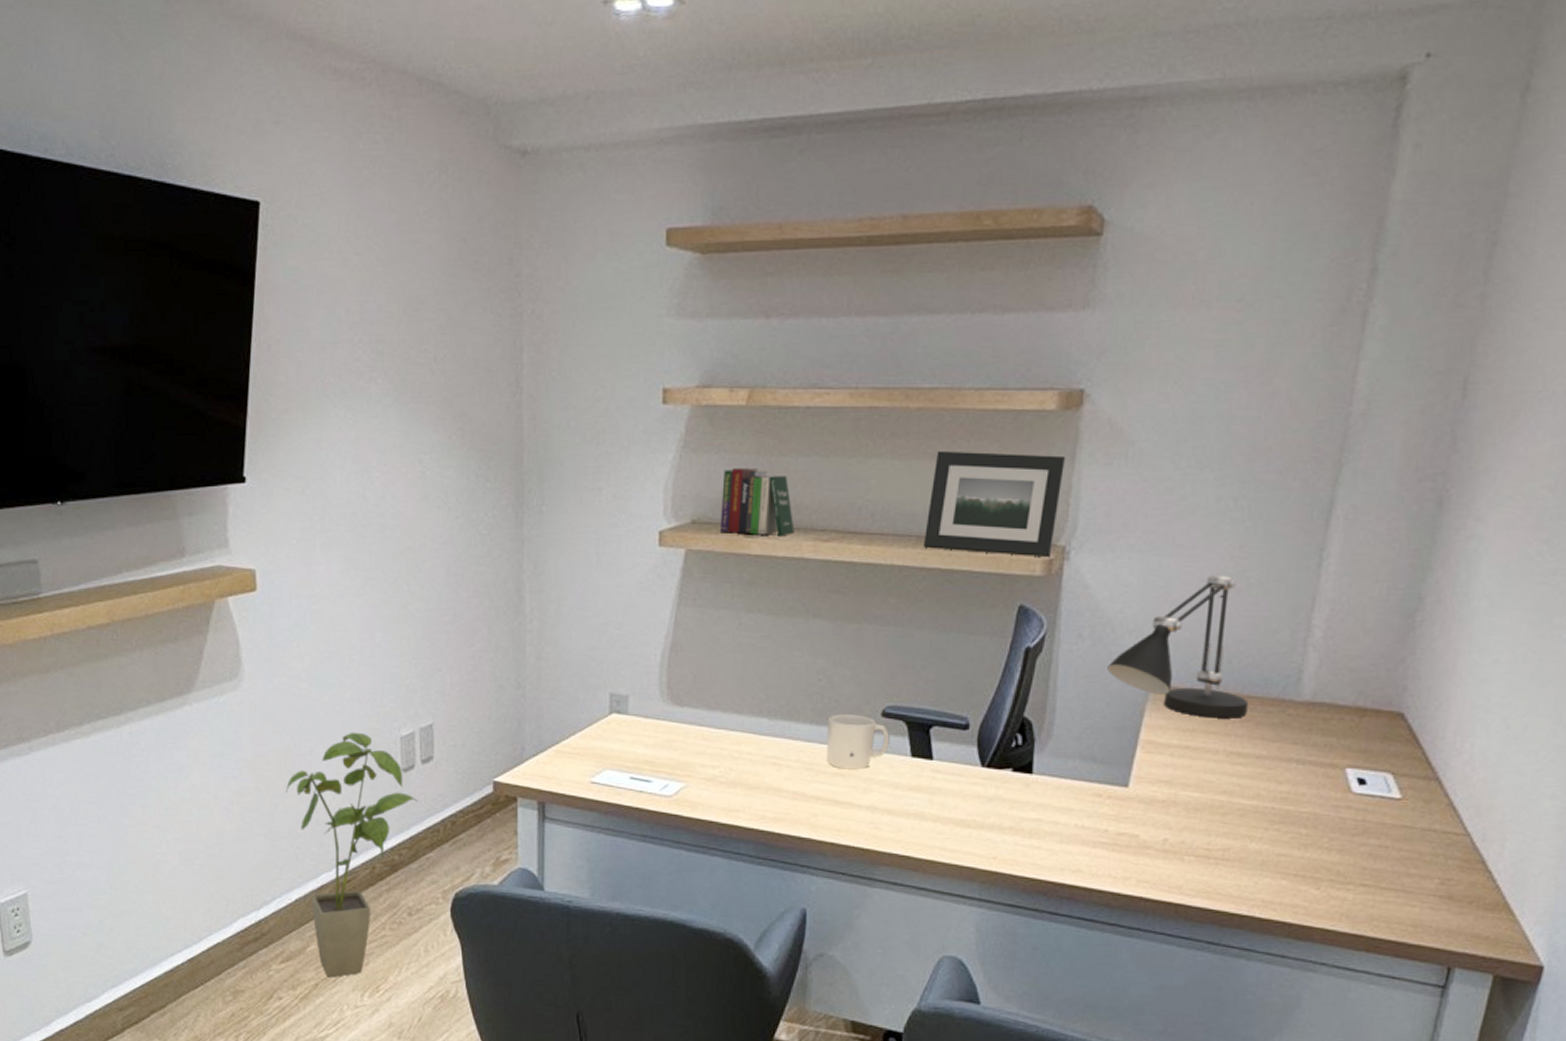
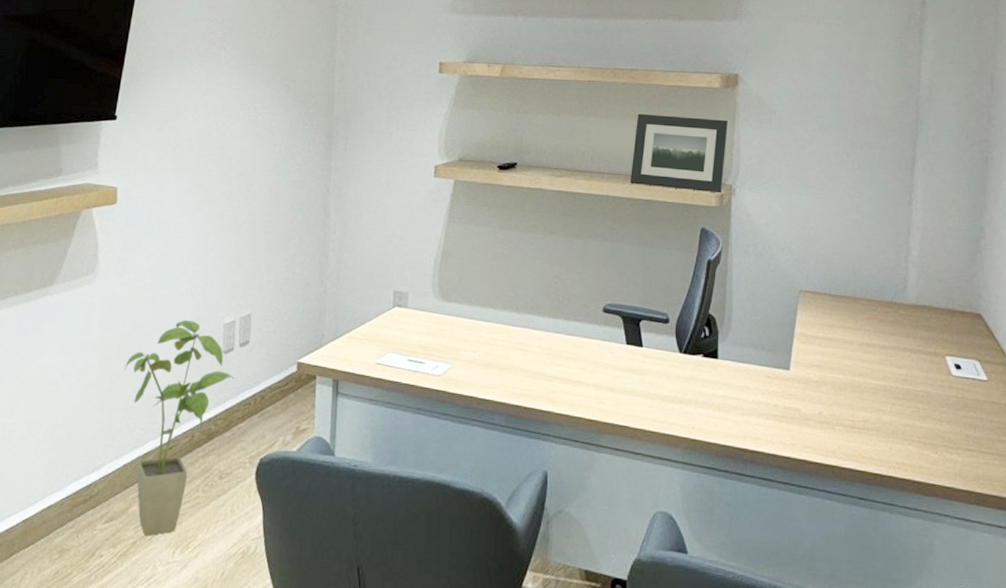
books: present [719,468,795,537] -> none [480,121,536,173]
mug: present [826,714,890,770] -> none [561,310,610,355]
desk lamp: present [1107,574,1248,719] -> none [768,208,871,317]

